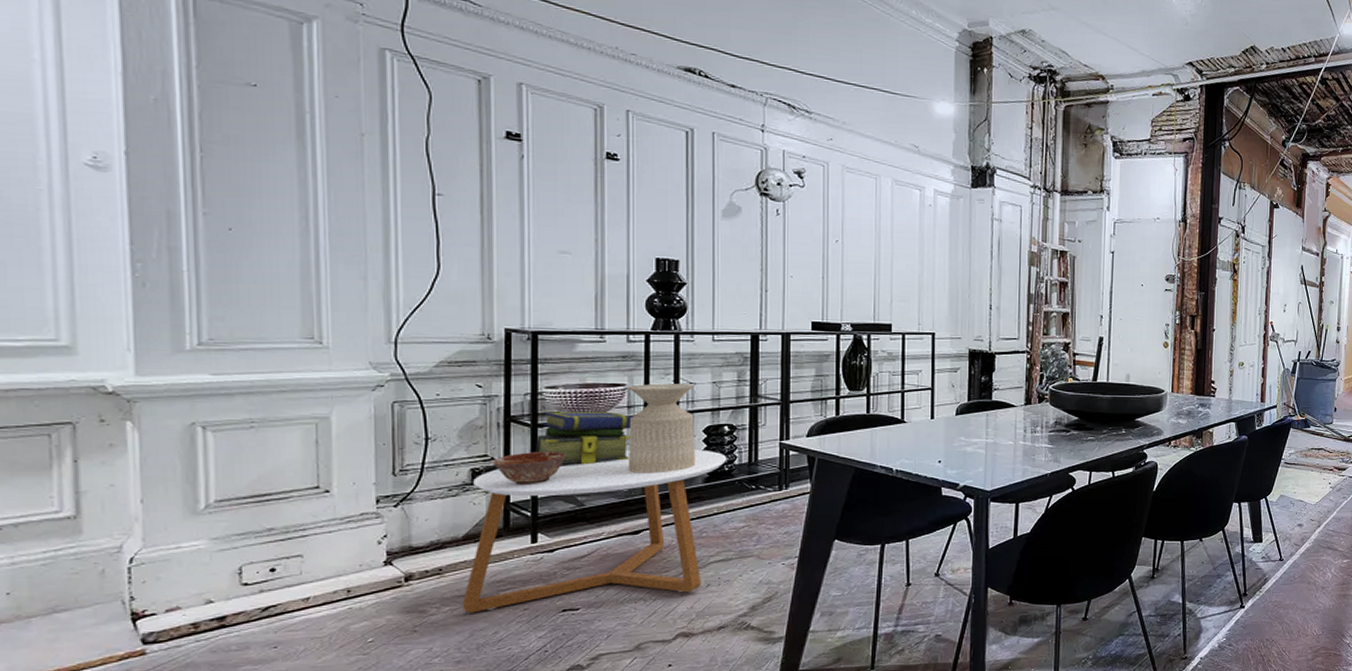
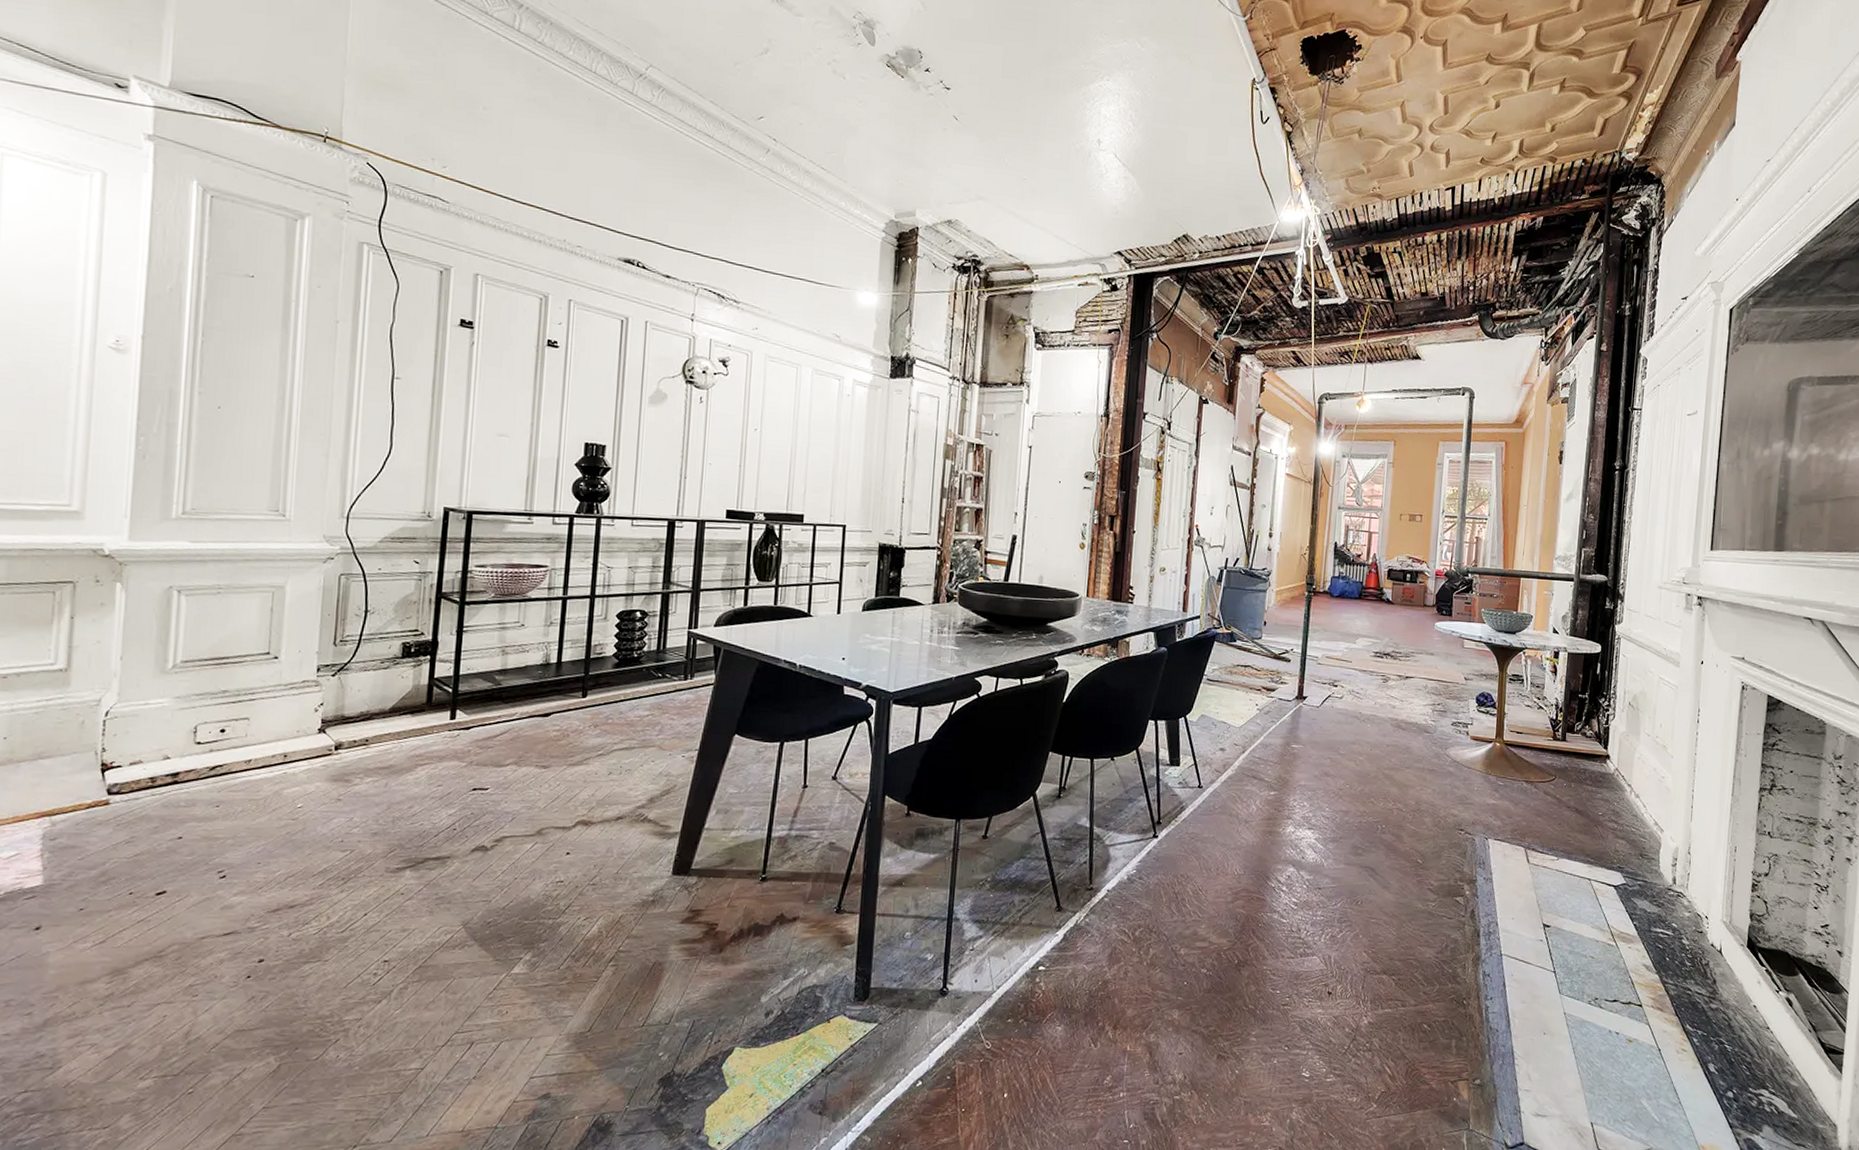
coffee table: present [462,449,727,613] -> none [383,631,637,786]
ceramic bowl: present [493,451,567,486] -> none [422,628,489,662]
stack of books: present [536,411,634,465] -> none [462,590,553,644]
side table: present [627,383,696,474] -> none [543,566,613,657]

